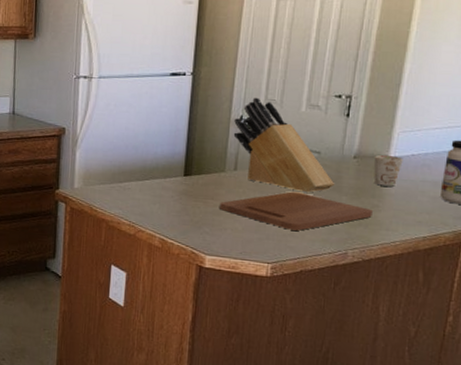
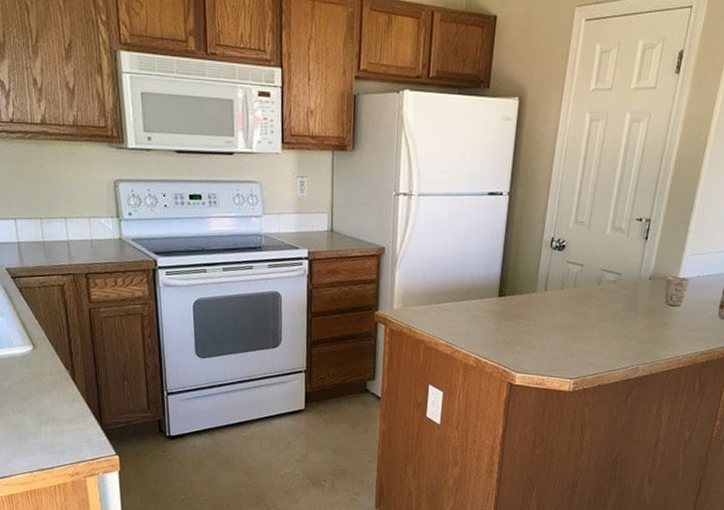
cutting board: present [218,191,373,231] -> none [529,311,662,348]
knife block: present [233,97,334,193] -> none [545,219,631,312]

